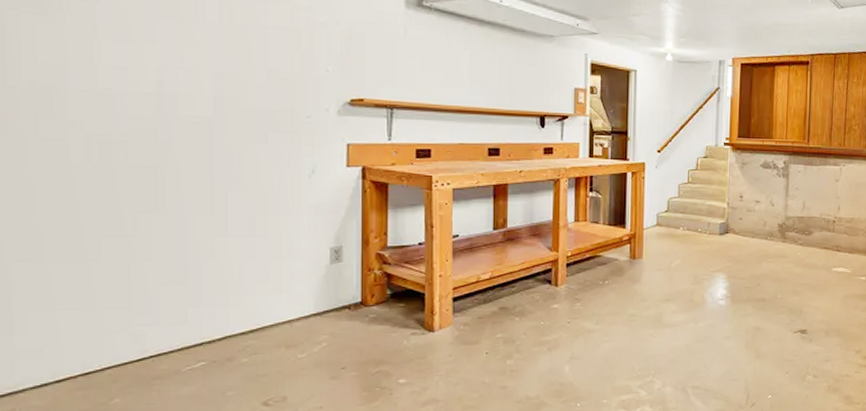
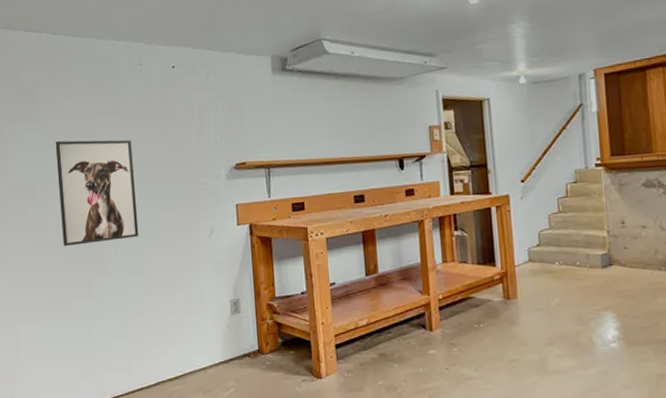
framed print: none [89,40,212,173] -> present [55,139,139,246]

